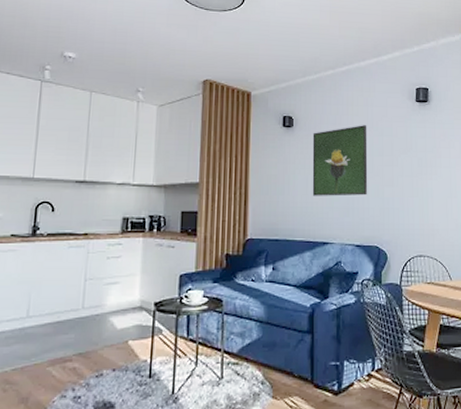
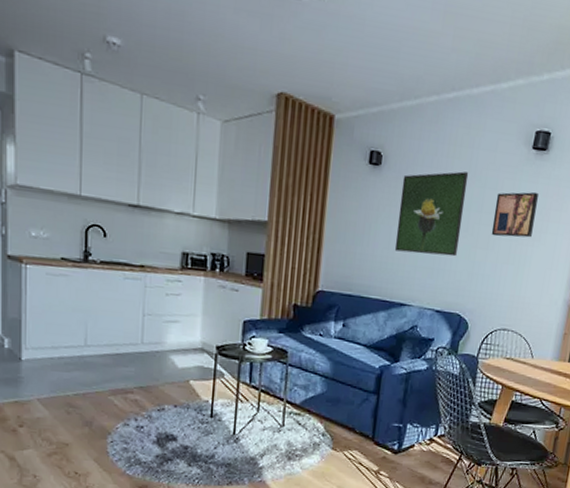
wall art: none [393,135,429,175] -> present [491,191,538,238]

